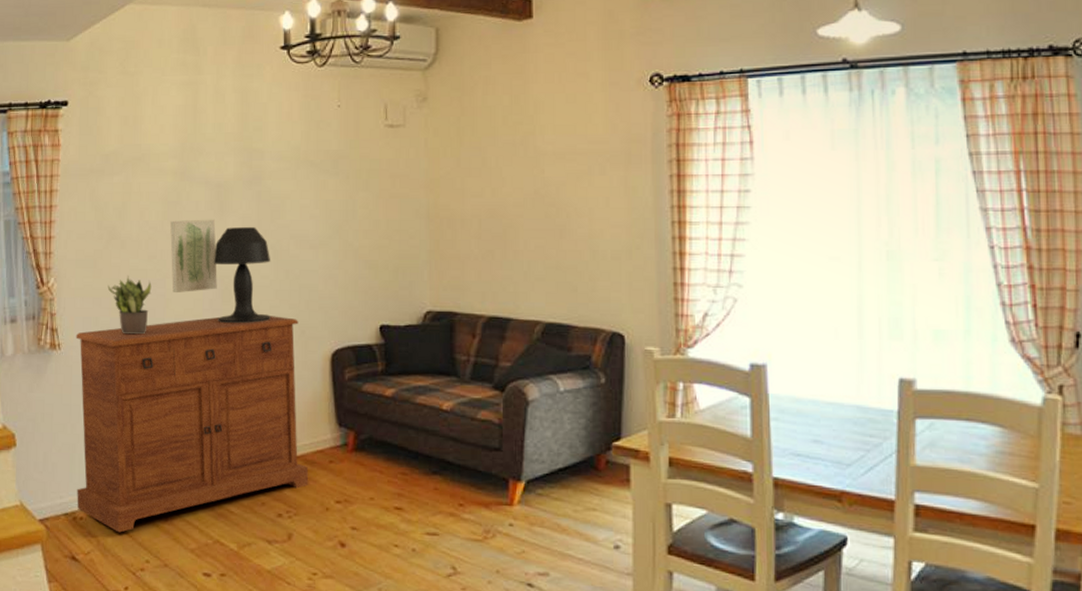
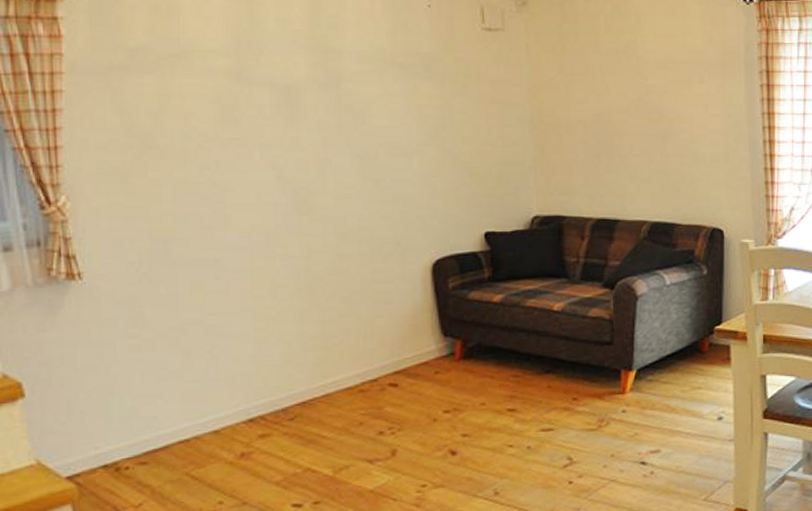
sideboard: present [76,316,309,533] -> none [103,228,413,477]
potted plant: present [107,276,152,335] -> none [144,191,206,257]
wall art: present [170,219,217,294] -> none [226,125,292,208]
table lamp: present [213,227,271,324] -> none [285,134,360,239]

